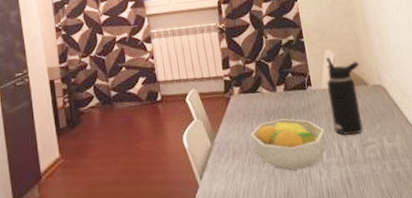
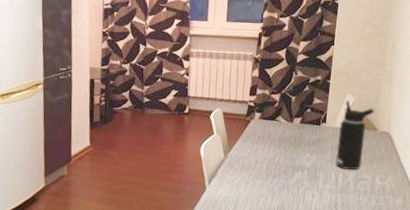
fruit bowl: present [250,118,326,171] -> none [260,146,326,190]

